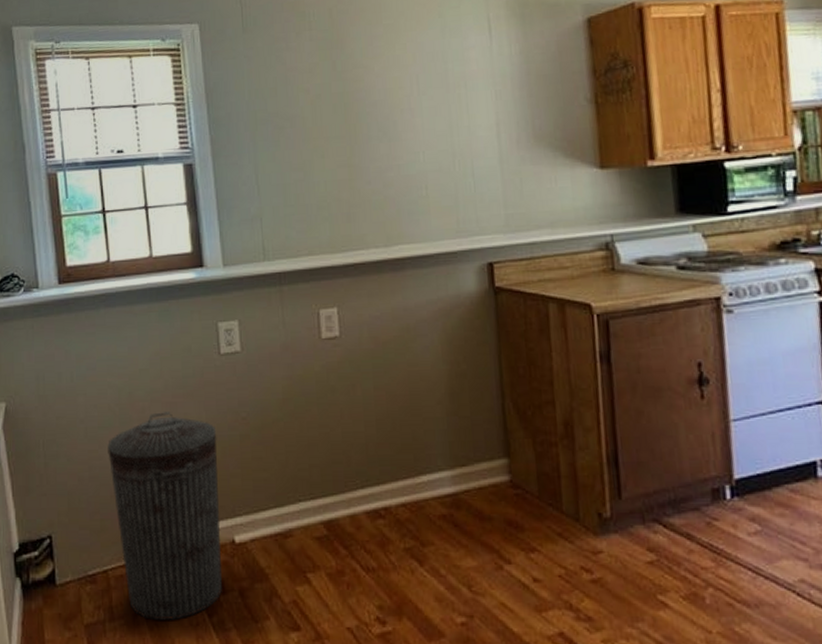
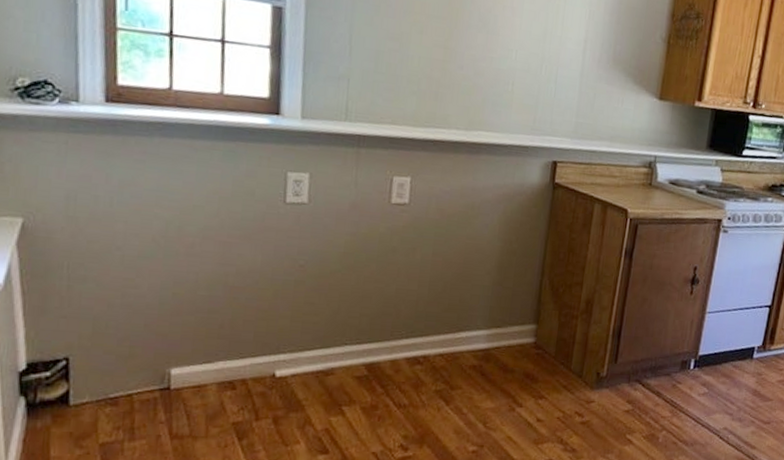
trash can: present [107,412,222,621] -> none [146,249,271,442]

